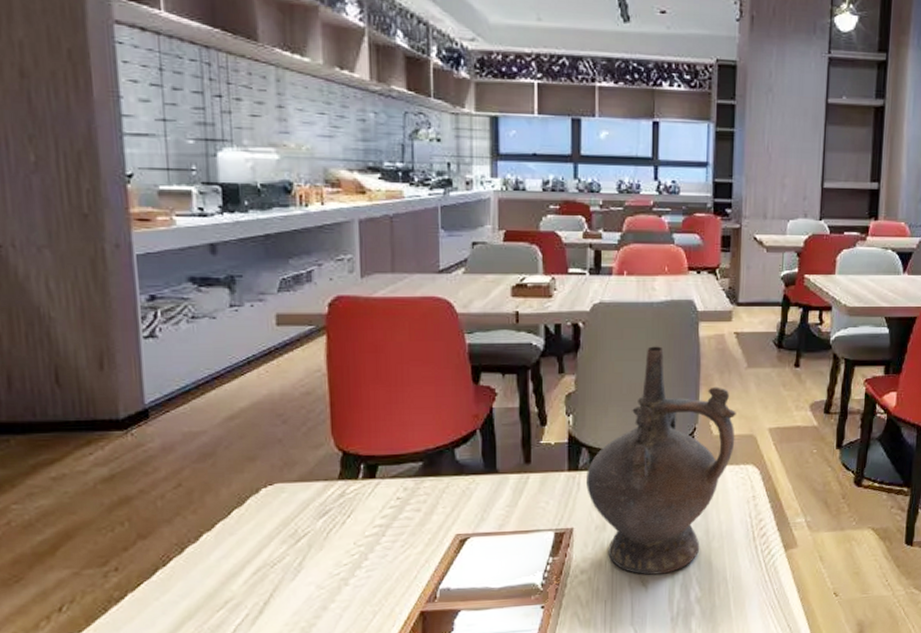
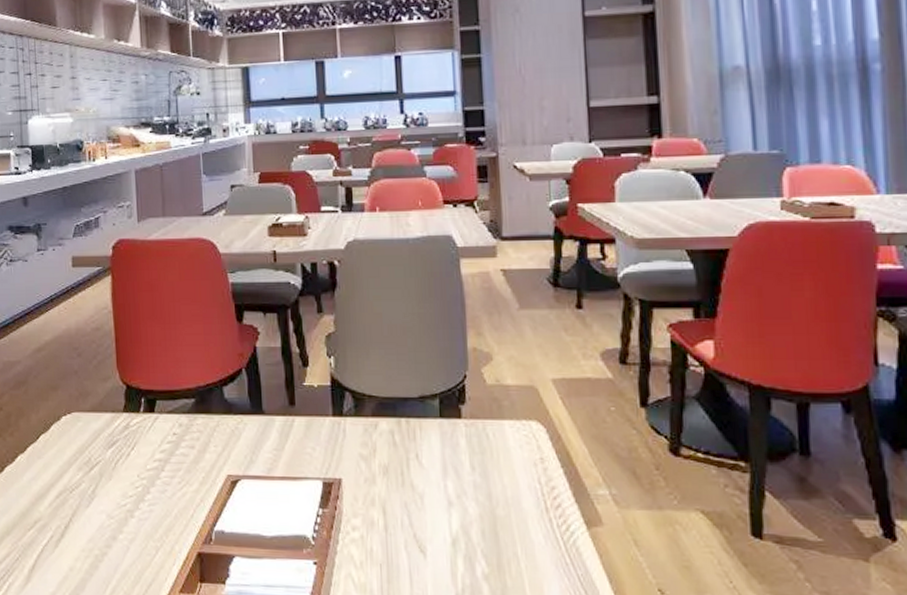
ceremonial vessel: present [586,346,736,575] -> none [352,285,513,541]

